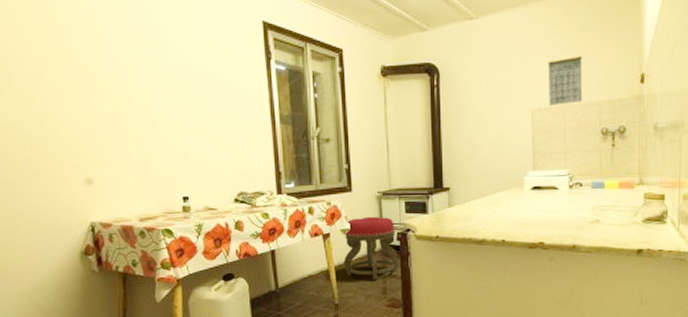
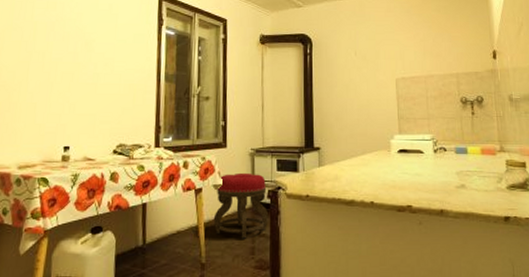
calendar: present [548,55,583,105] -> none [409,33,442,75]

